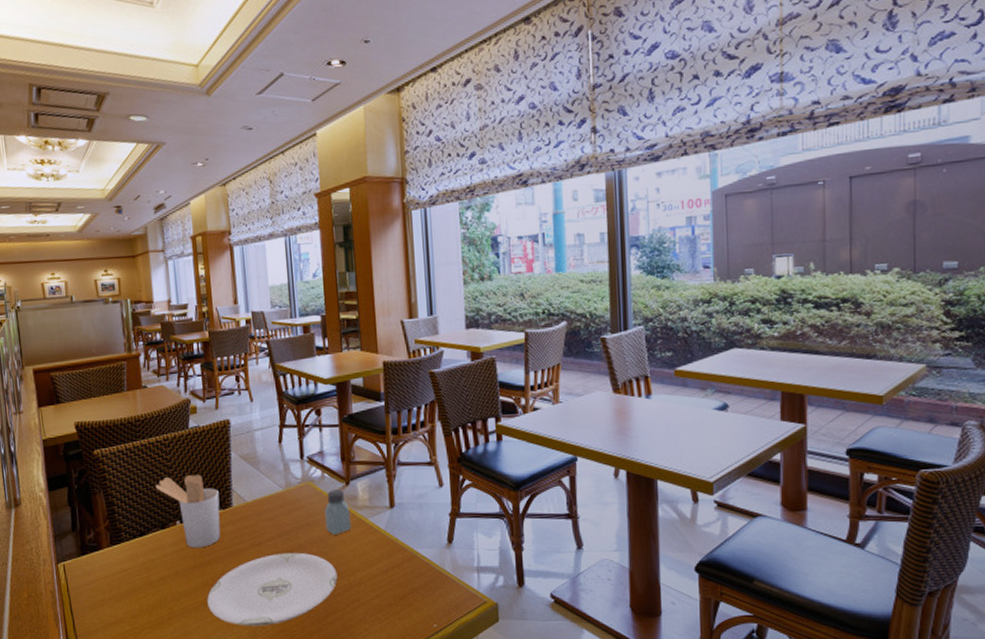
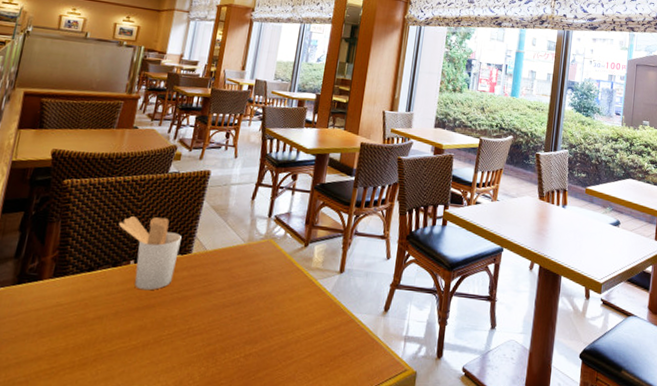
plate: present [207,552,338,626] -> none [139,304,278,377]
saltshaker: present [324,489,352,535] -> none [276,249,303,292]

